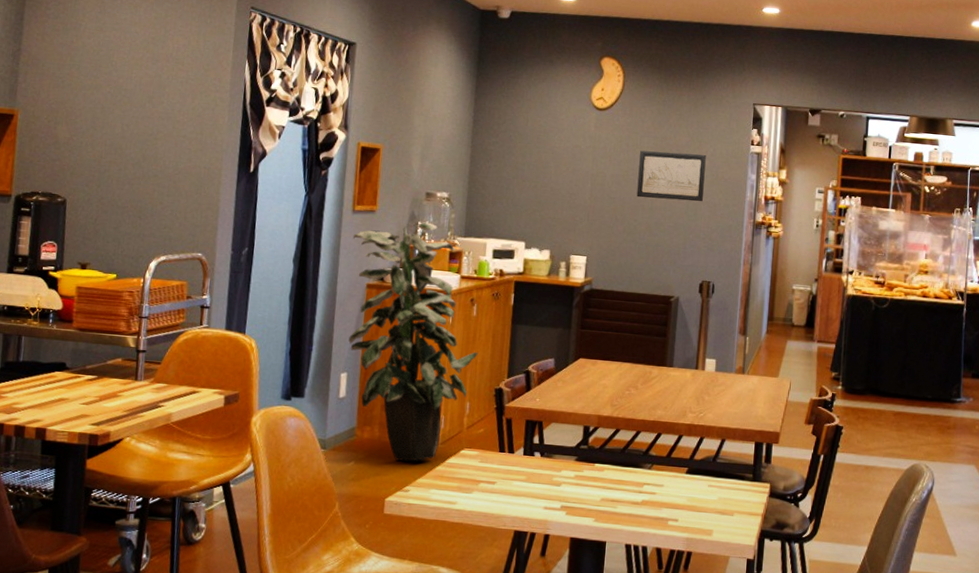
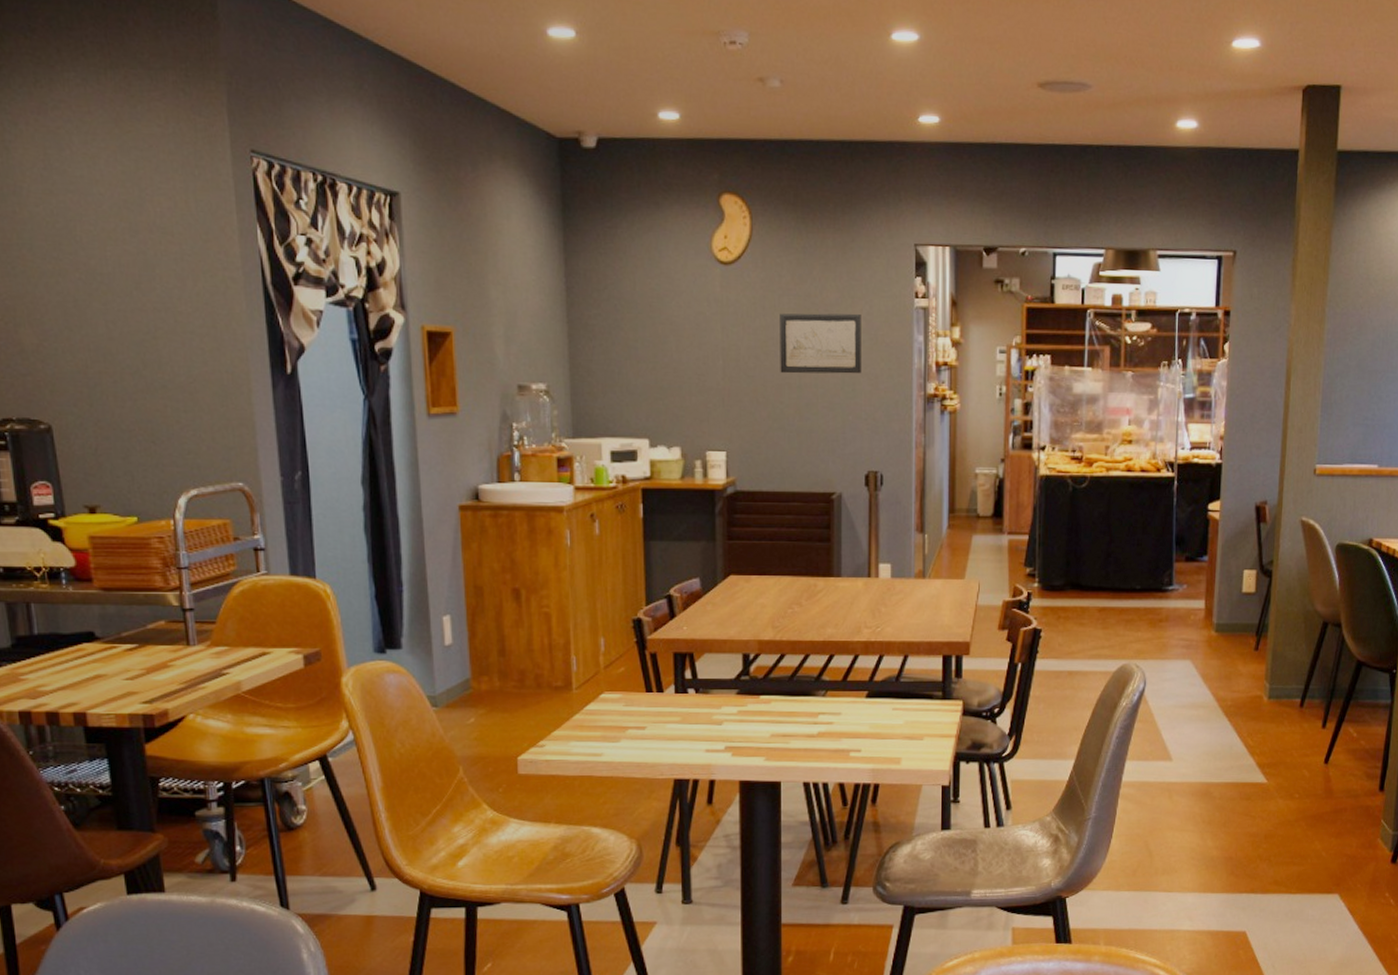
indoor plant: present [348,222,478,462] -> none [433,423,607,713]

